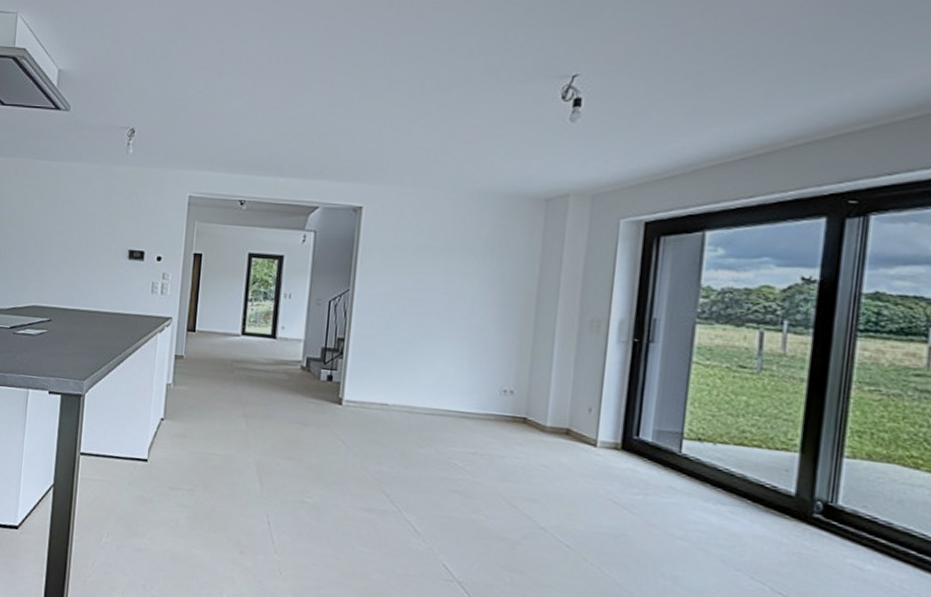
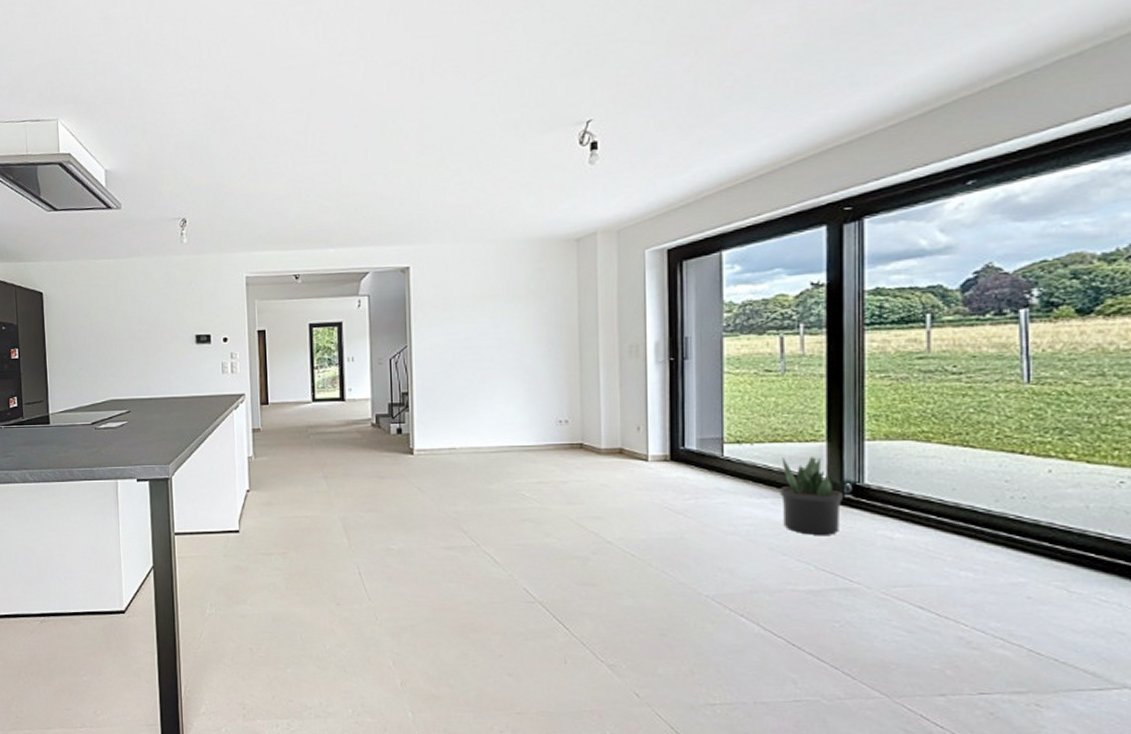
planter: none [740,463,812,556] -> present [780,457,843,535]

